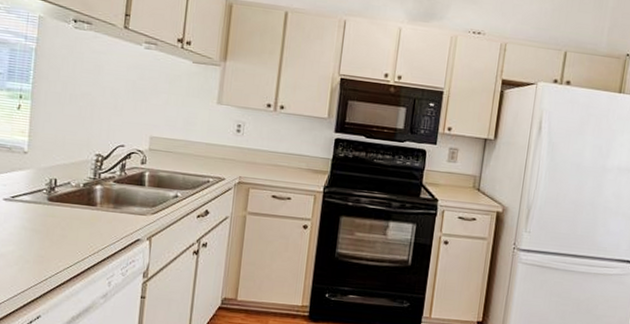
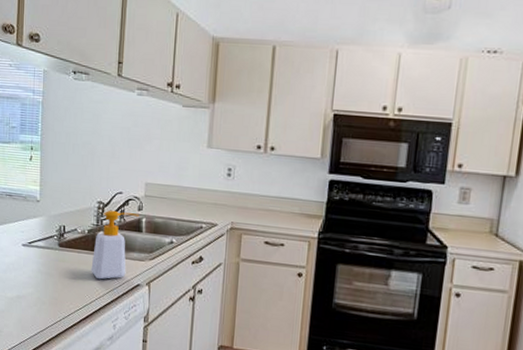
soap bottle: none [85,163,143,235] -> present [91,210,140,280]

